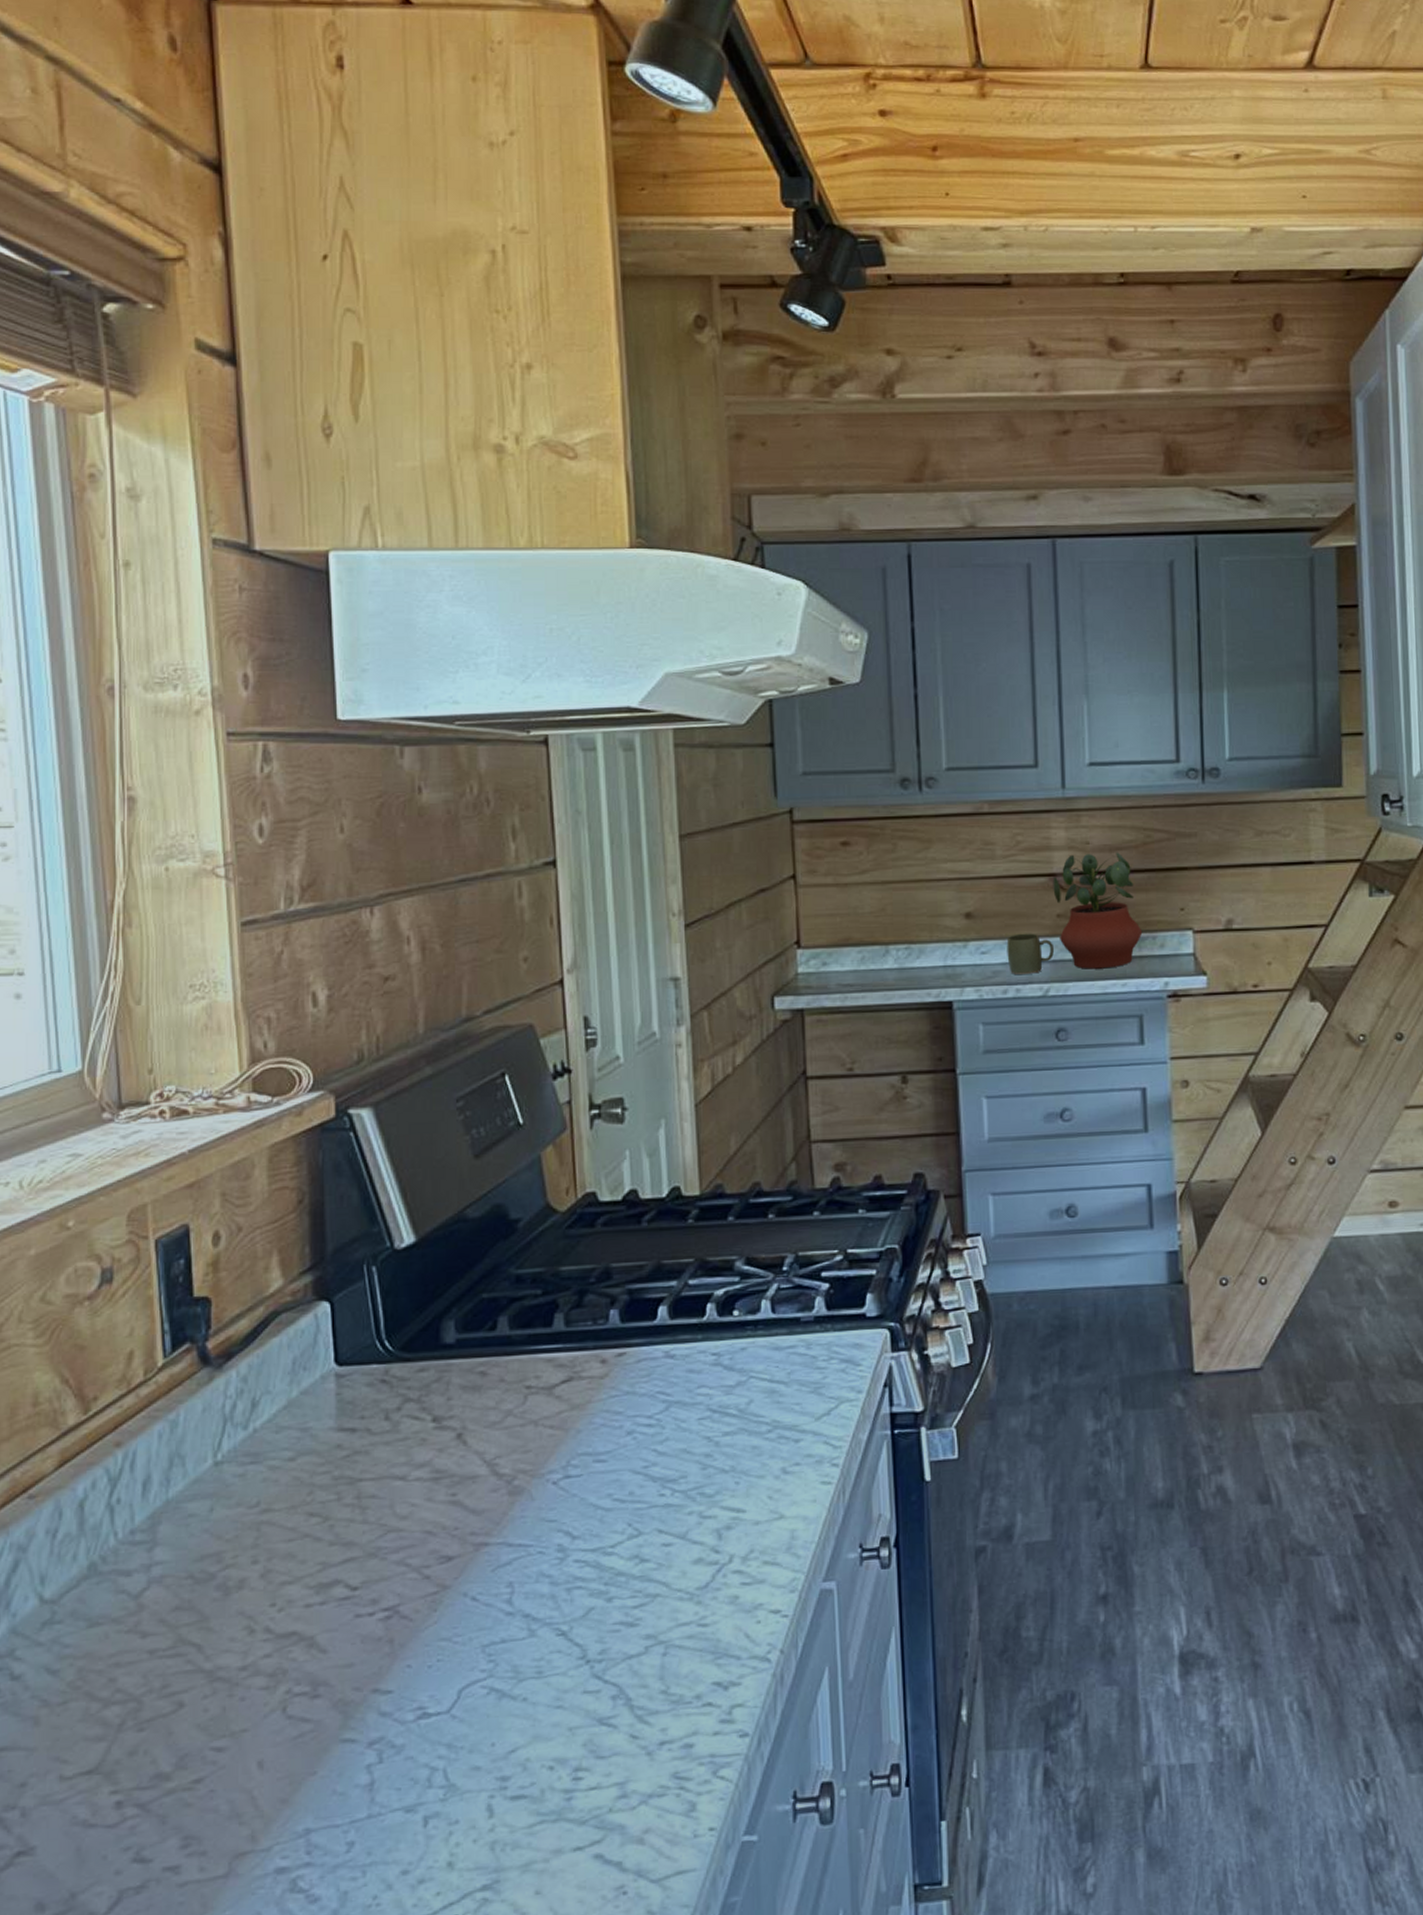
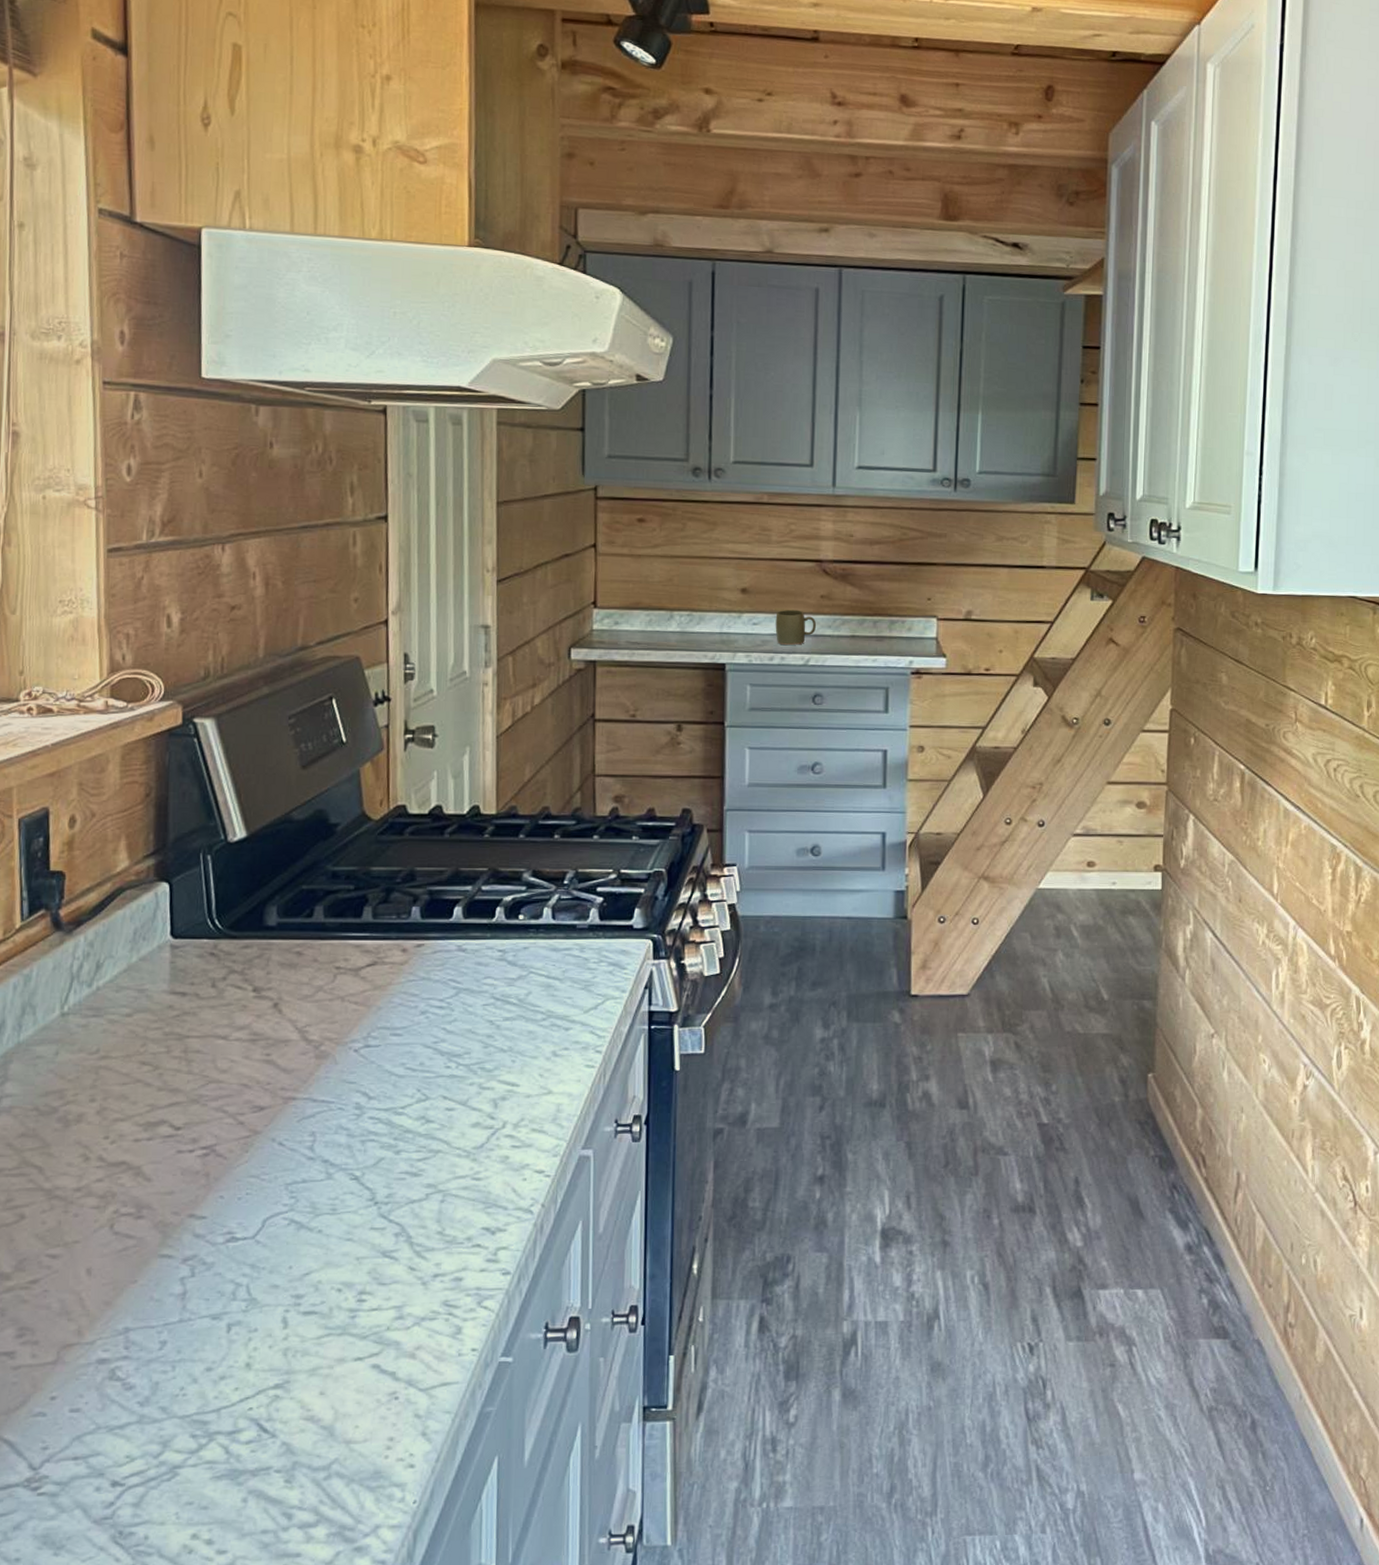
potted plant: present [1053,852,1143,969] -> none [819,544,894,645]

